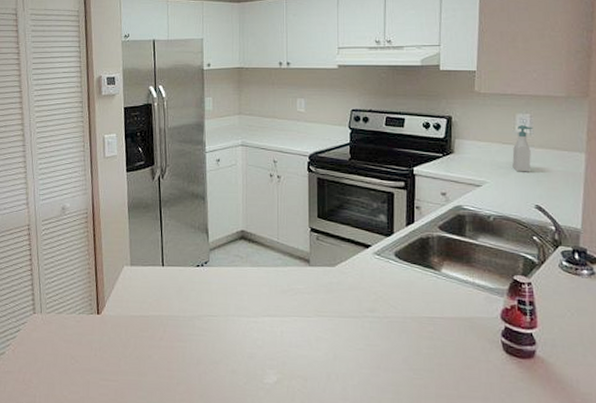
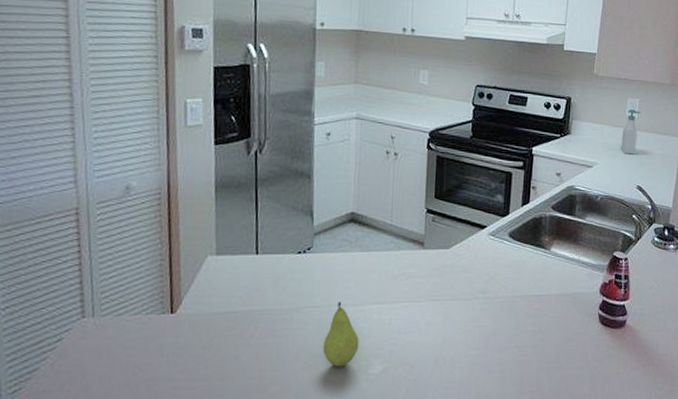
fruit: none [221,312,254,374] -> present [322,302,359,367]

